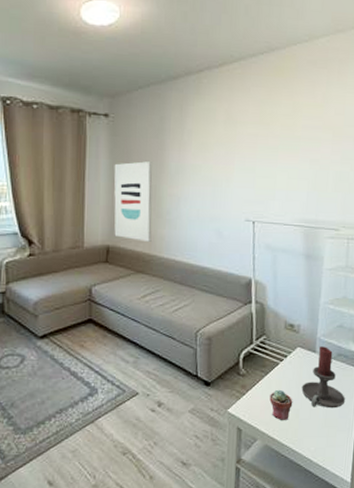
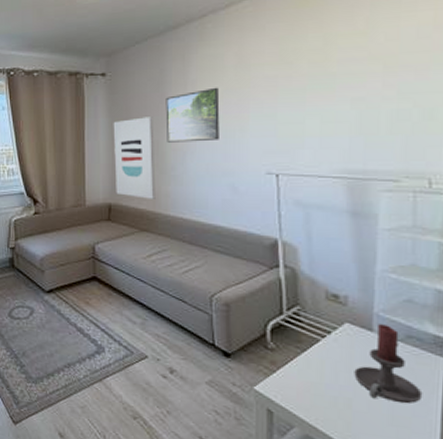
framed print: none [163,139,211,189] -> present [165,87,220,143]
potted succulent: present [269,389,293,420] -> none [309,370,342,409]

